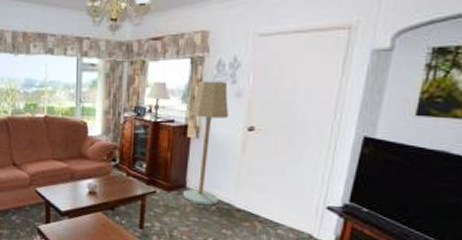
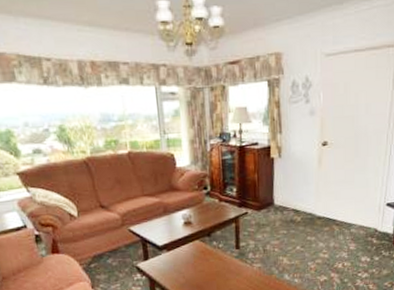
floor lamp: present [183,81,228,206] -> none [271,101,305,219]

